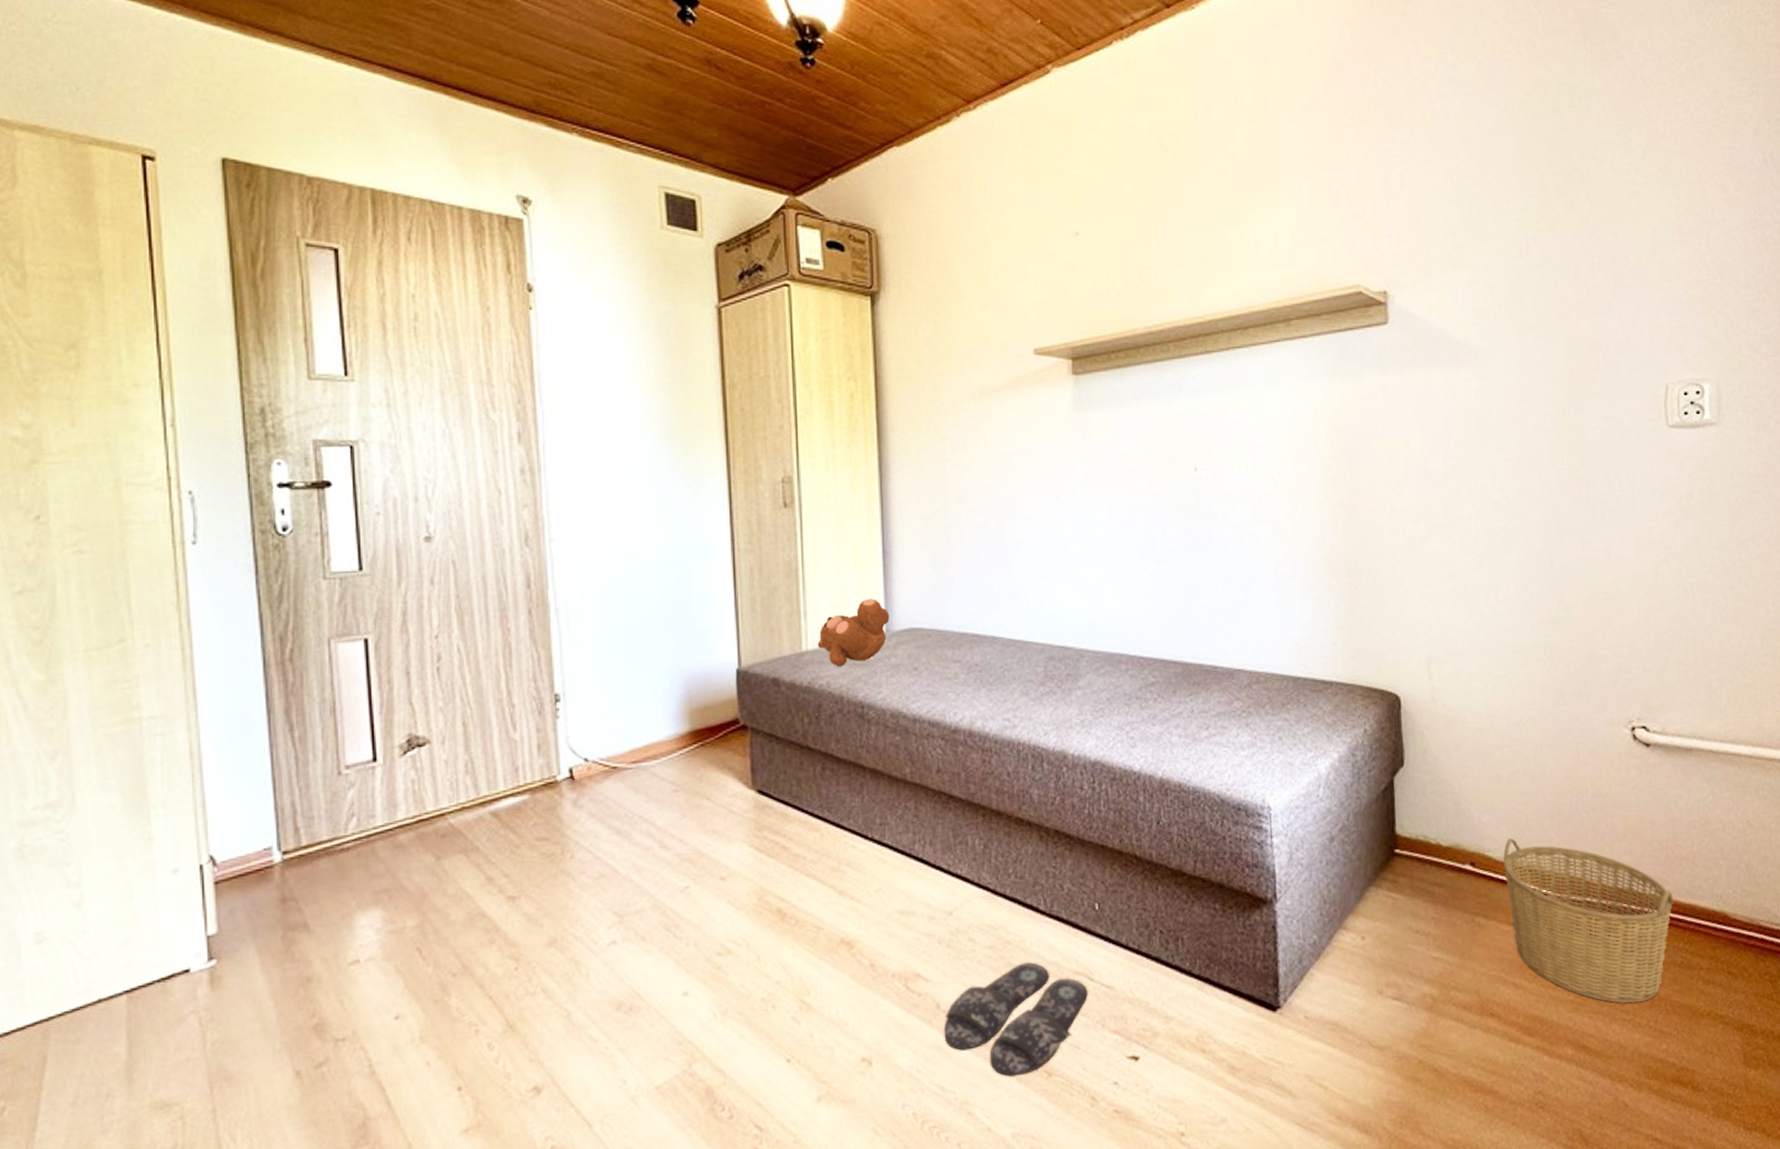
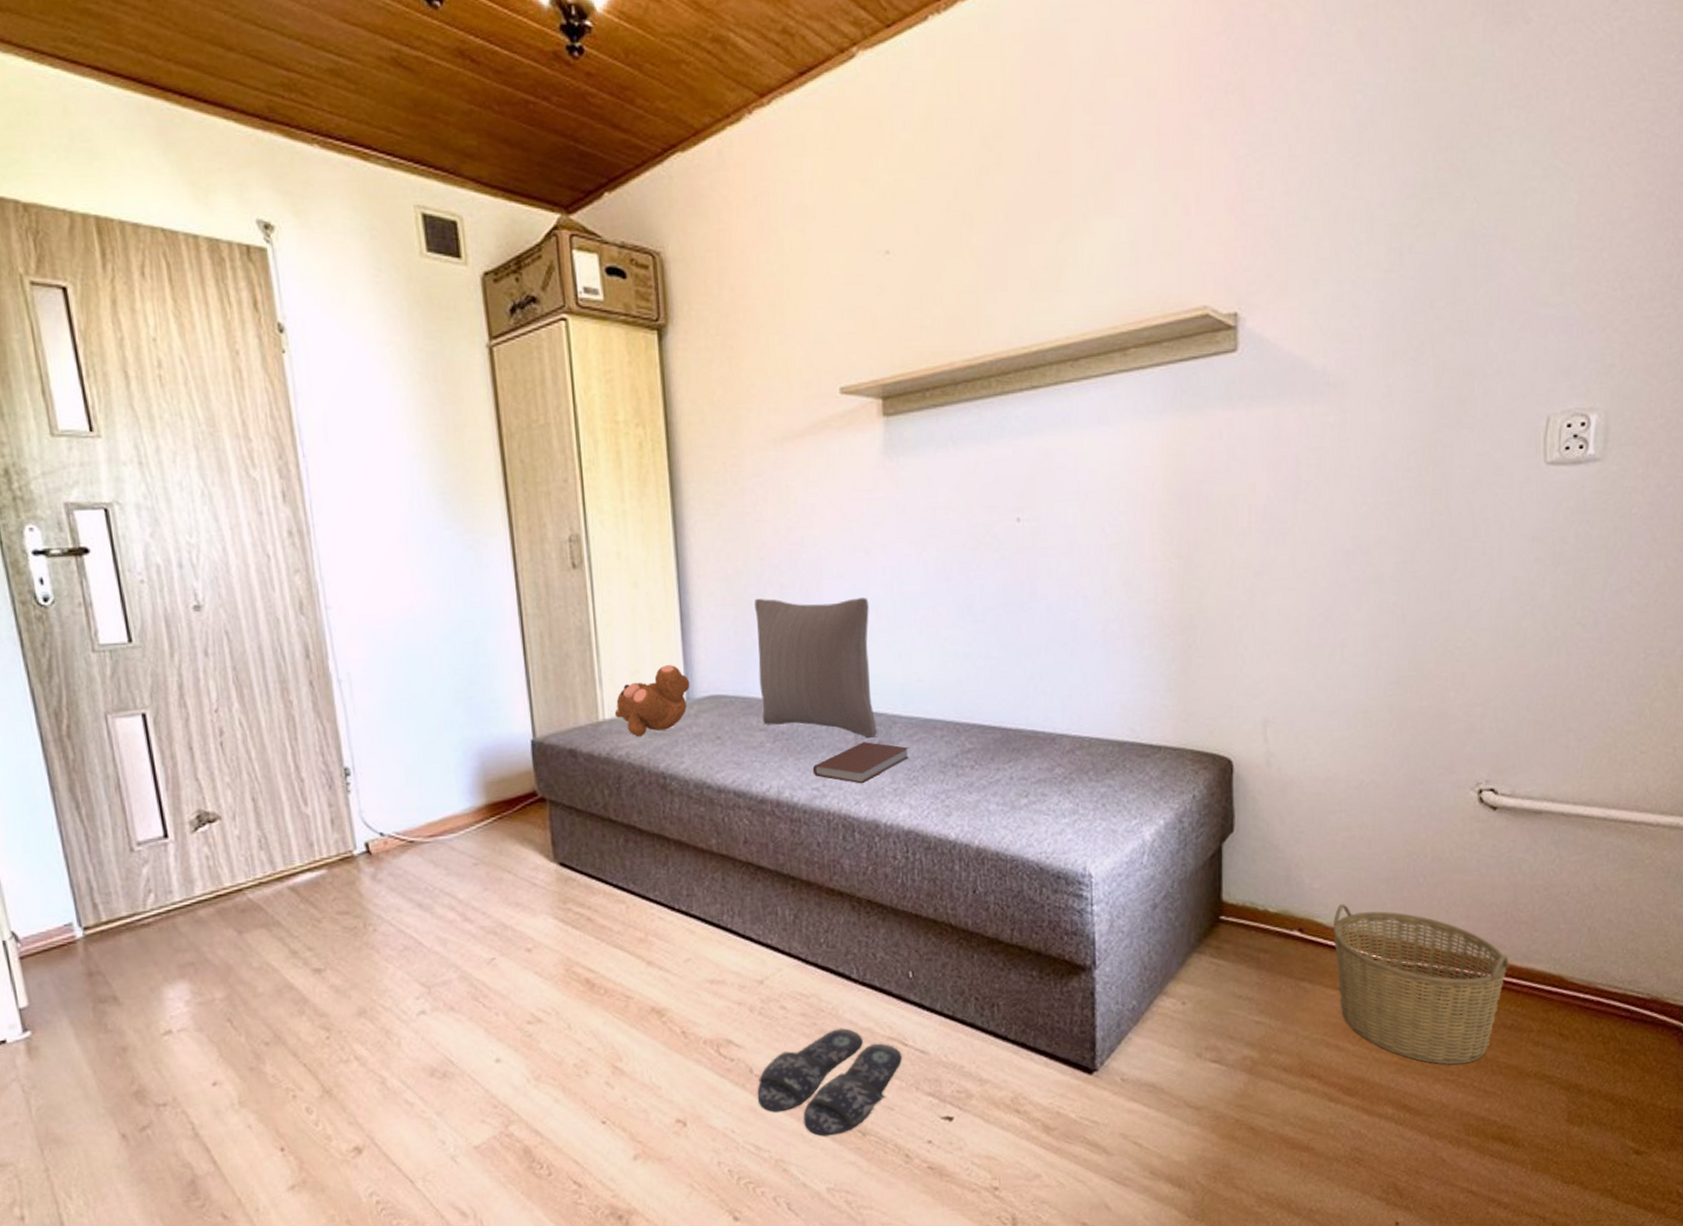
pillow: none [952,537,1065,671] -> present [755,598,877,738]
book: none [1004,674,1095,715] -> present [812,742,909,784]

